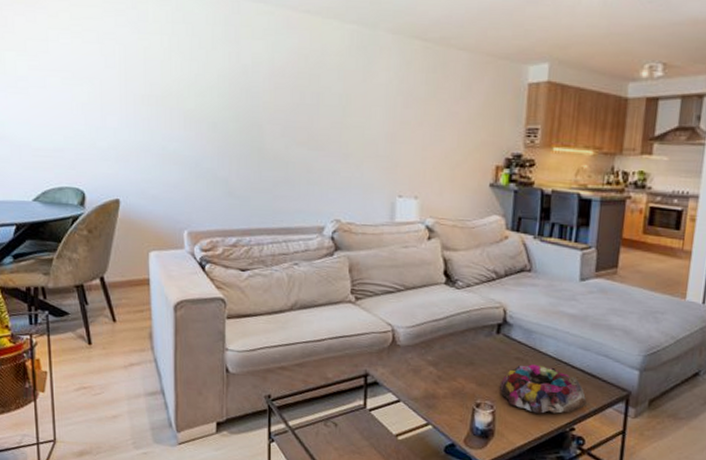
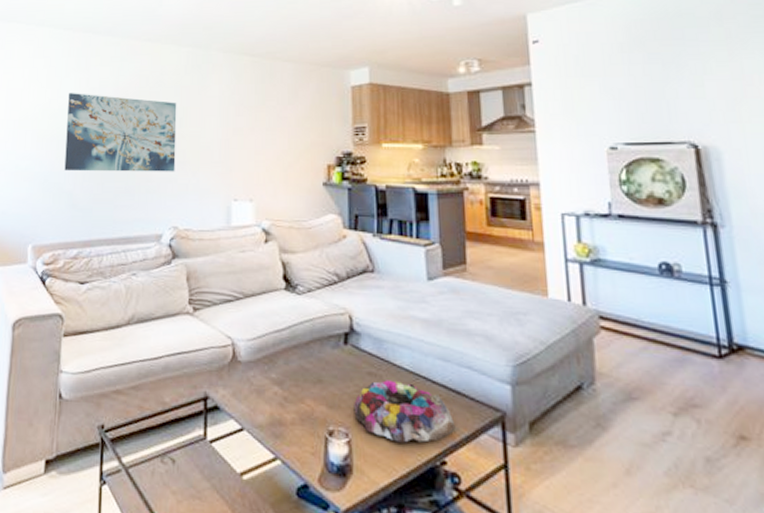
wall art: none [217,68,340,164] -> present [64,93,177,172]

